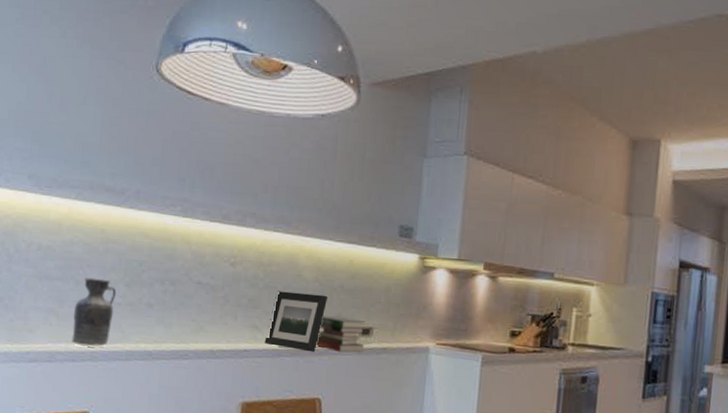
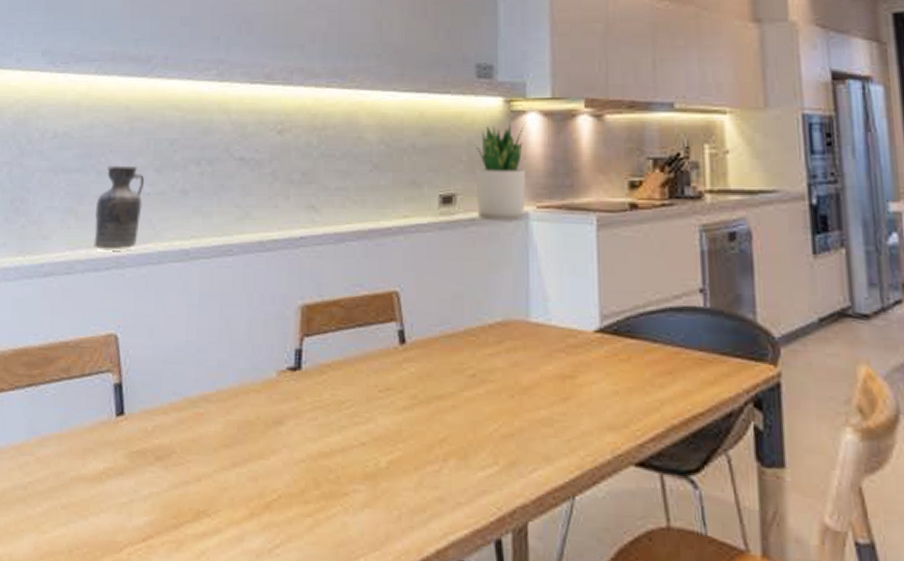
picture frame: present [264,291,328,353] -> none [324,159,397,233]
books: present [316,315,365,353] -> none [387,183,448,230]
planter: none [388,274,435,353] -> present [475,121,526,222]

